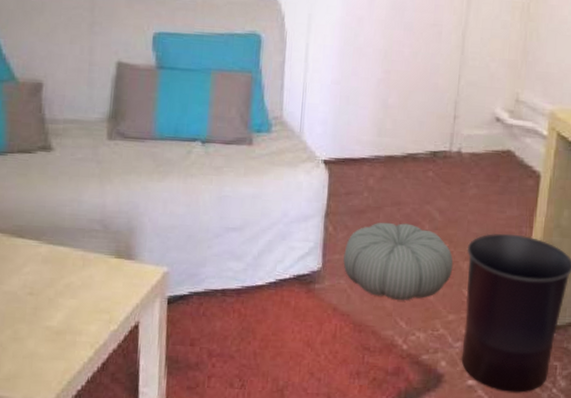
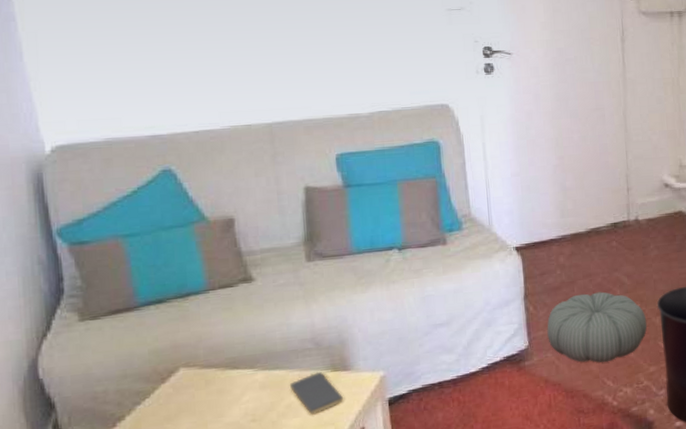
smartphone: none [71,255,124,299] -> present [289,371,344,415]

